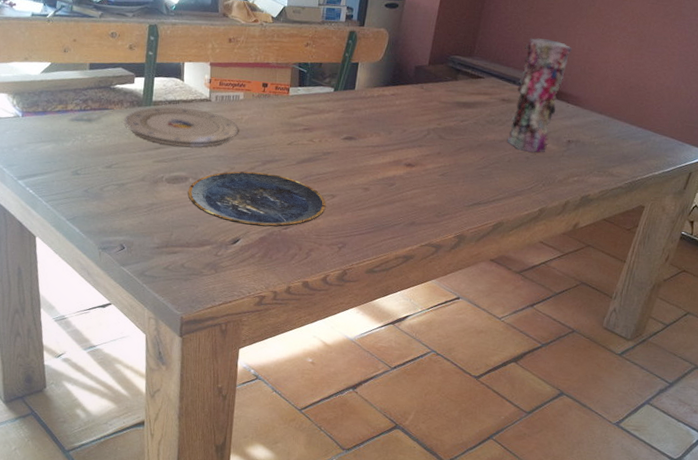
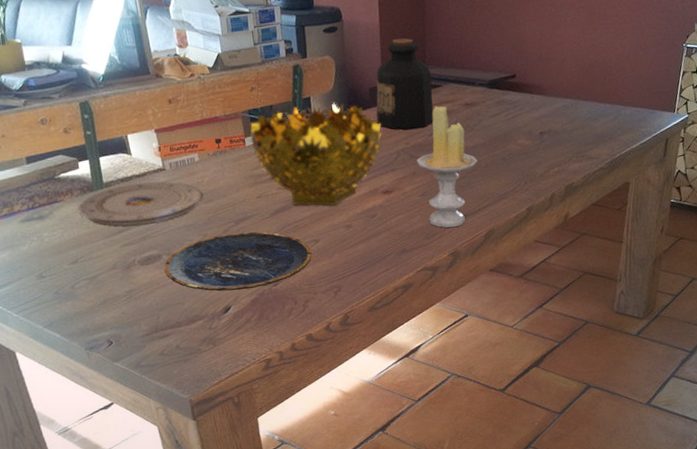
decorative bowl: none [294,67,418,167] -> present [249,103,382,206]
bottle: none [415,26,477,113] -> present [376,38,434,130]
candle: none [443,95,502,212] -> present [417,106,478,228]
vase: present [507,38,572,153] -> none [476,32,524,153]

